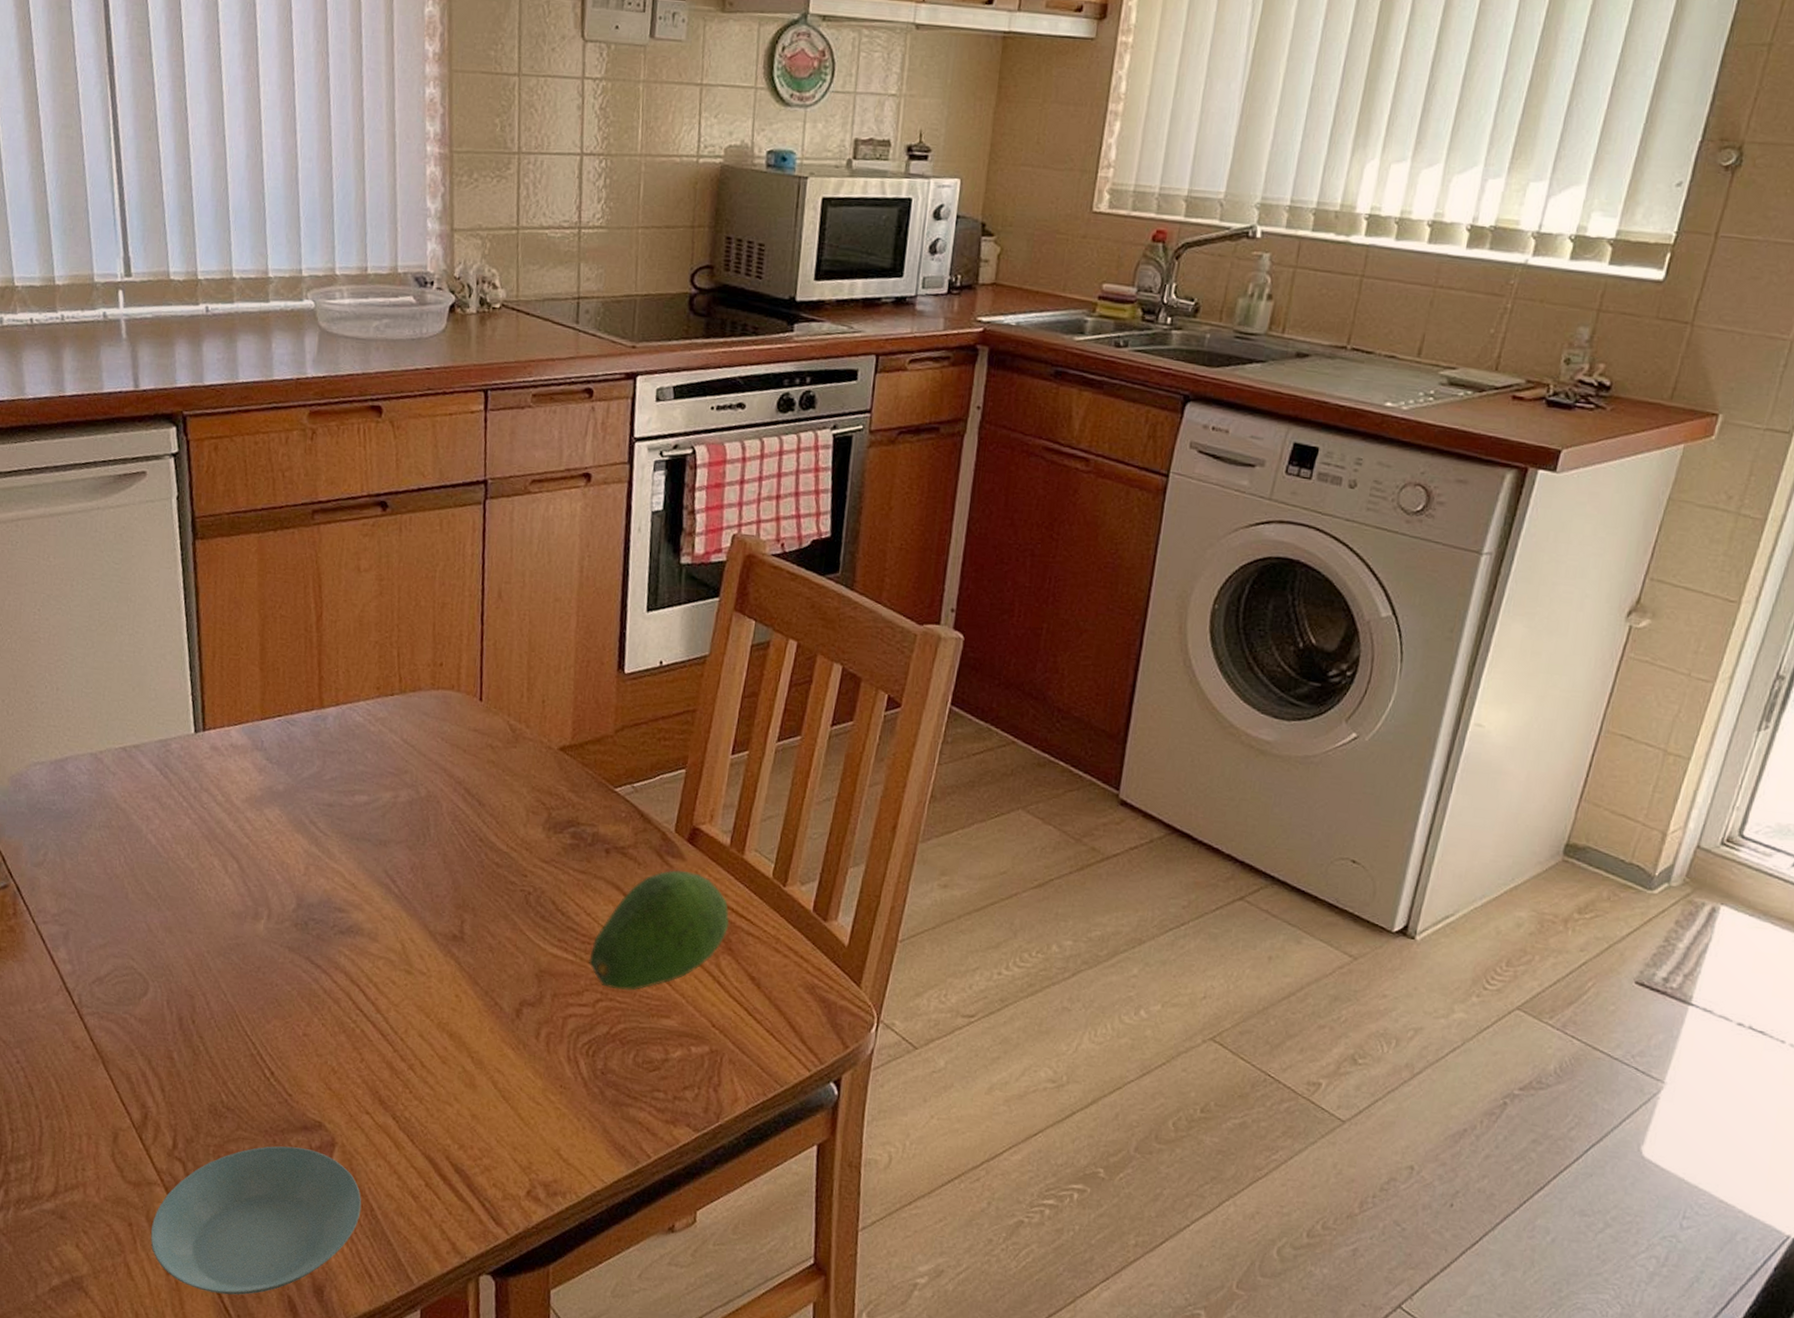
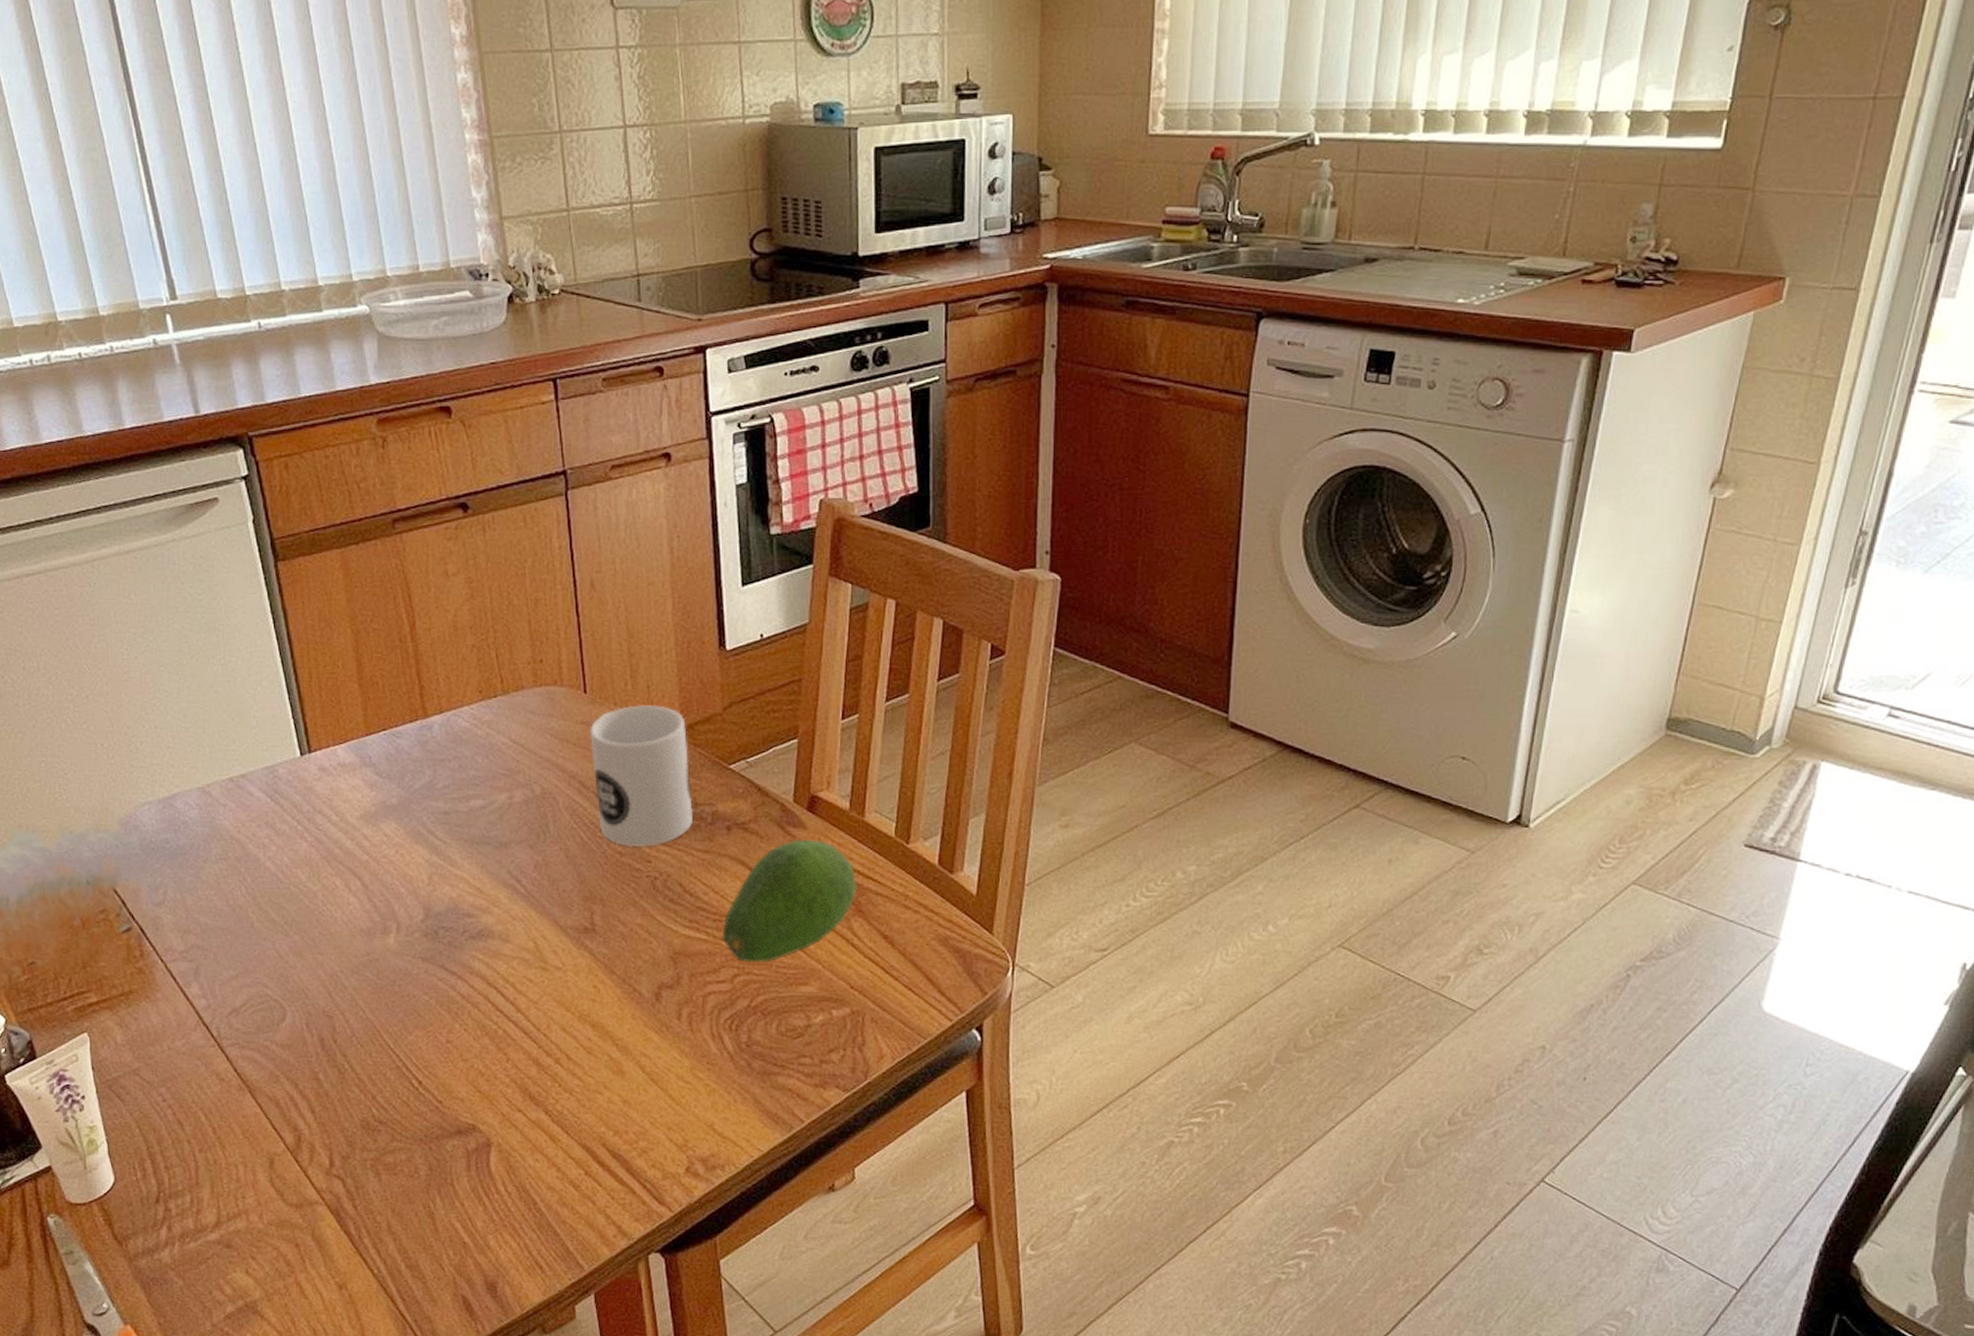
saucer: present [150,1146,362,1295] -> none [318,1152,524,1302]
mug: none [479,718,577,861] -> present [590,705,693,848]

